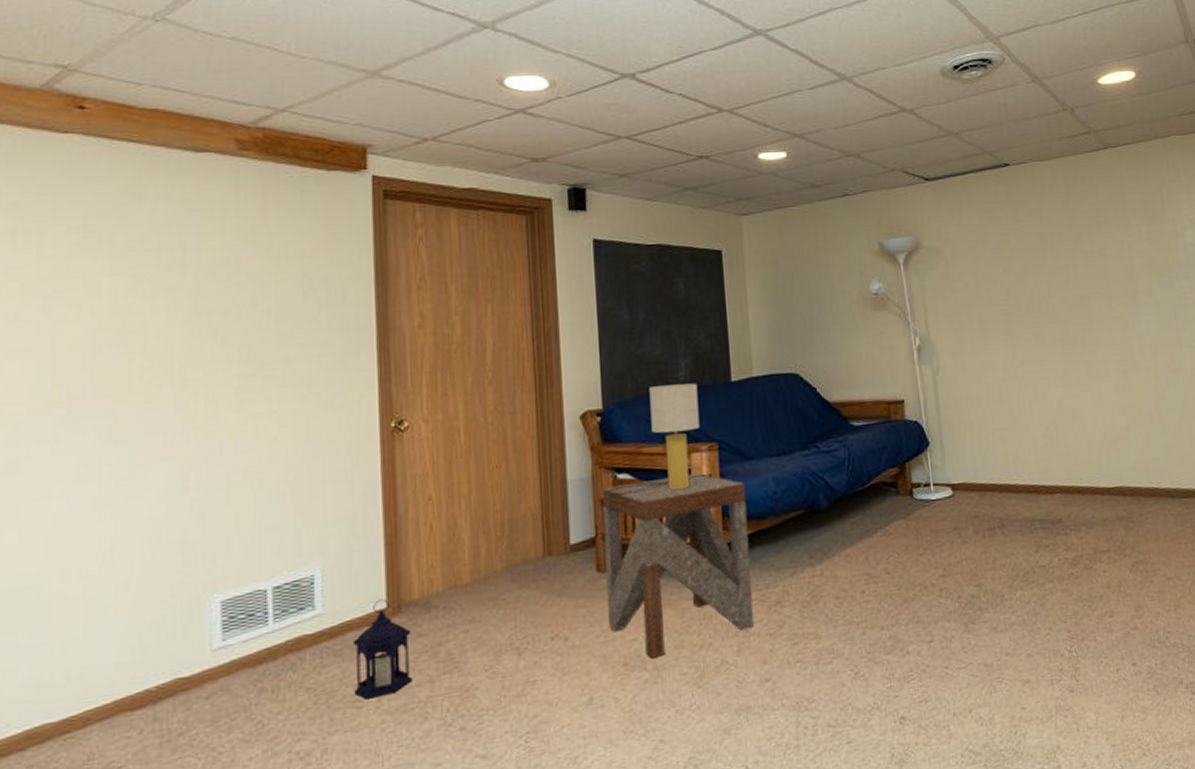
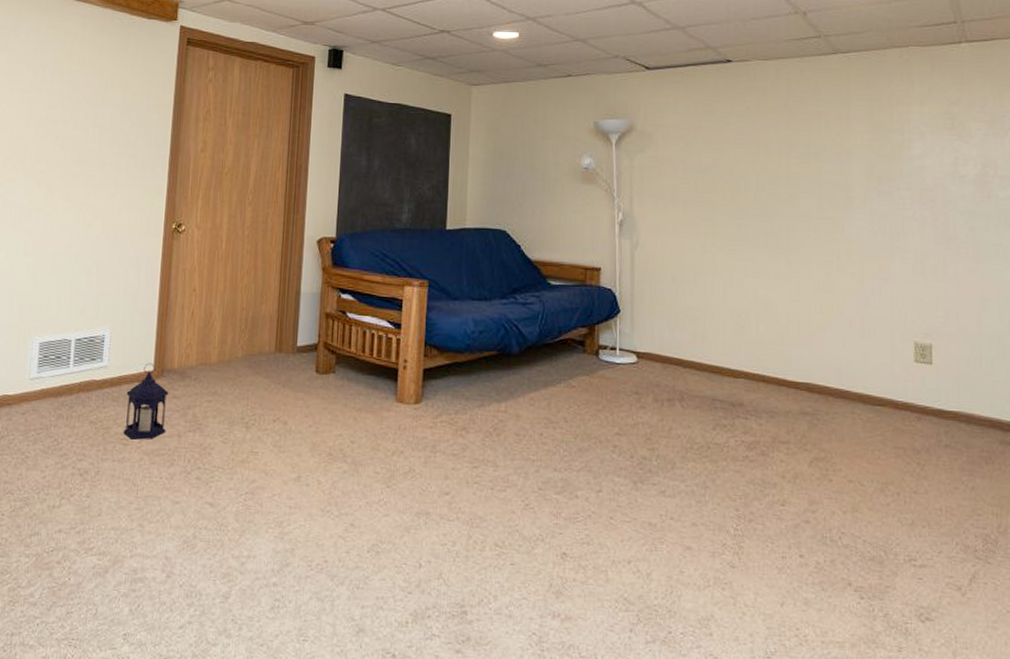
side table: present [601,472,754,658] -> none [320,303,447,454]
table lamp: present [606,383,715,495] -> none [331,224,422,315]

